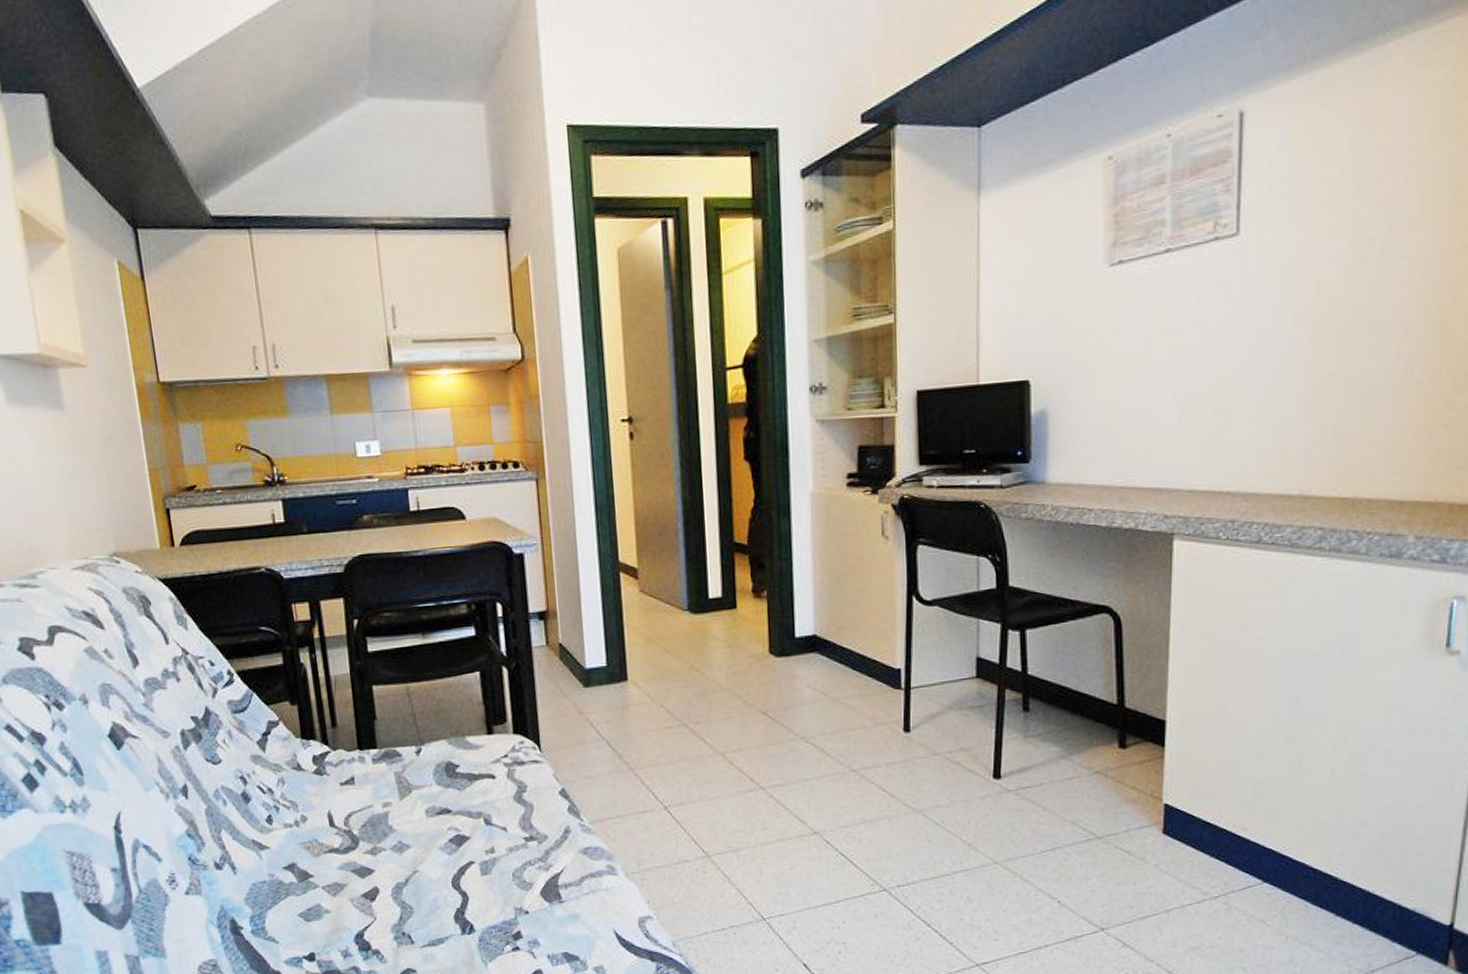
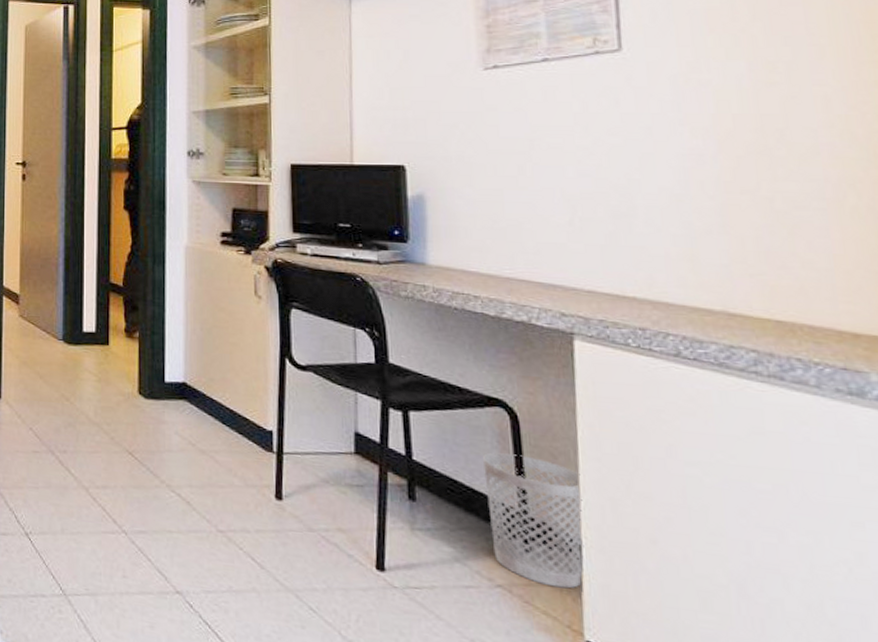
wastebasket: none [1089,654,1170,765] -> present [483,452,585,589]

